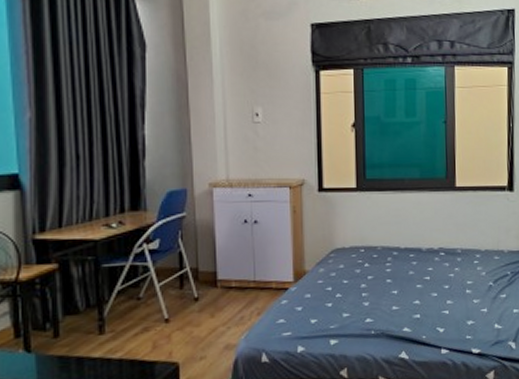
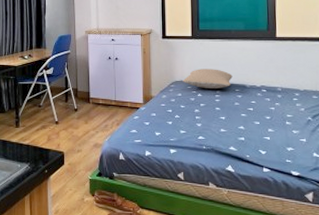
pillow: none [345,229,406,257] -> present [182,69,233,89]

